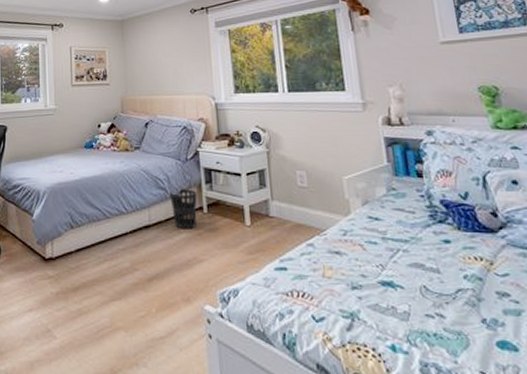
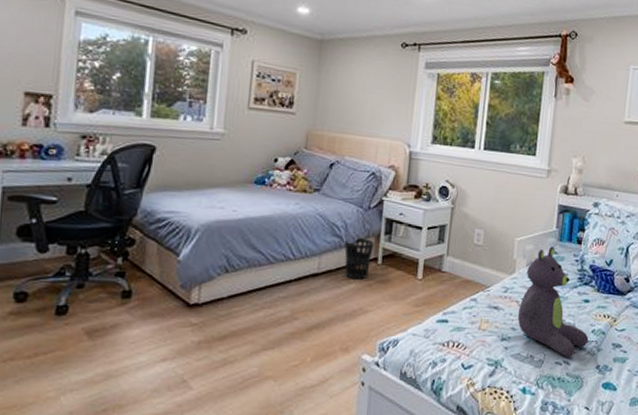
stuffed bear: none [364,182,463,308] -> present [517,246,589,357]

